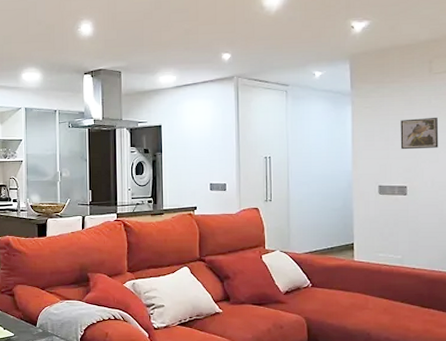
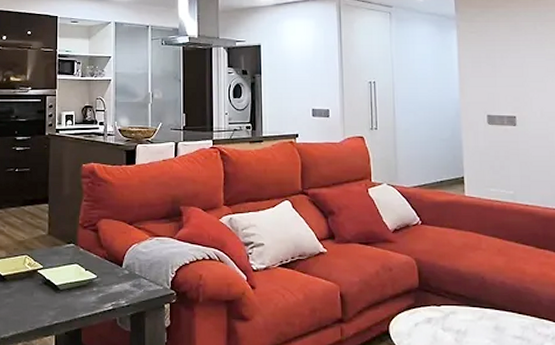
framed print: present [400,117,439,150] -> none [507,44,546,78]

